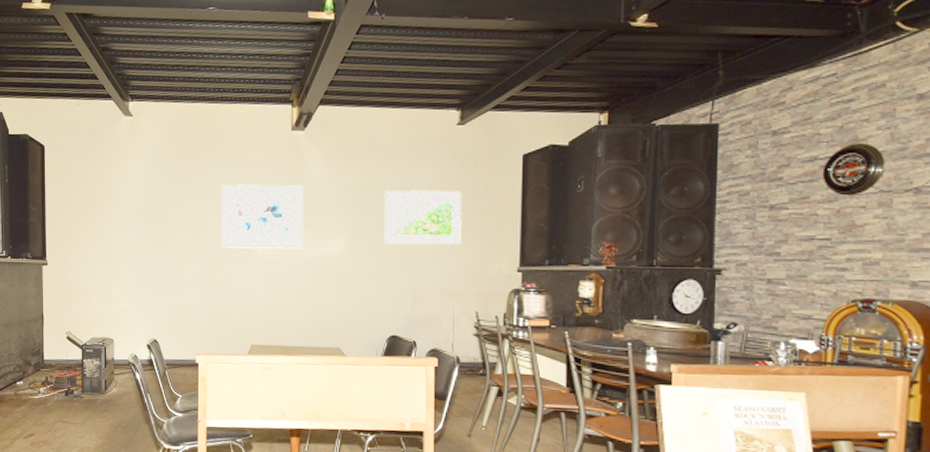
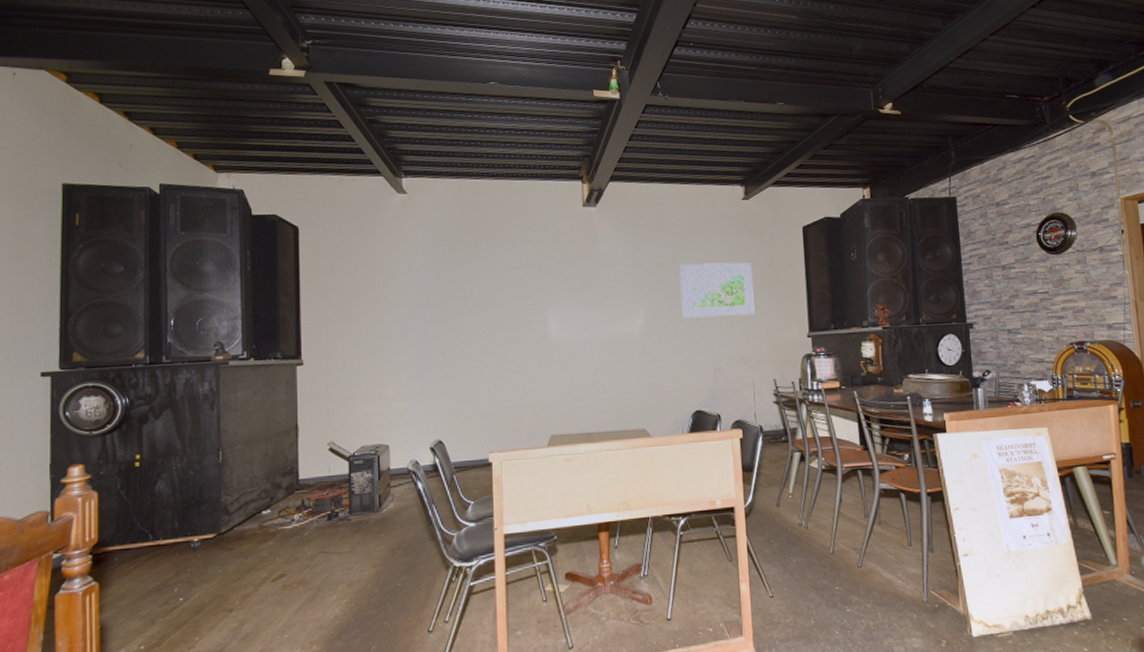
wall art: present [221,184,304,249] -> none [510,262,600,332]

